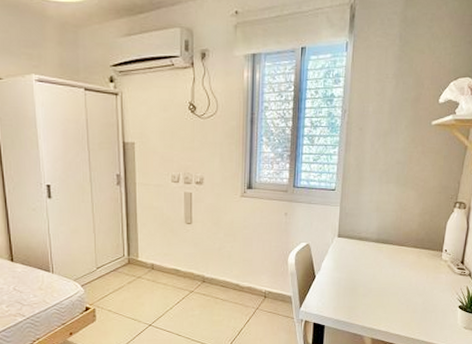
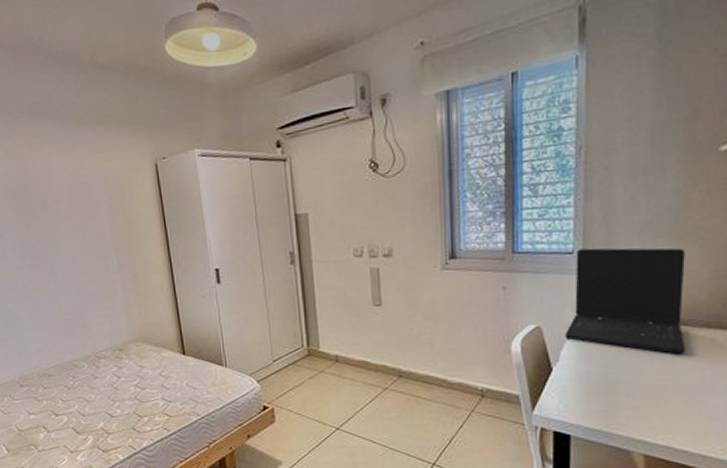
laptop: none [326,187,406,266] -> present [565,248,685,354]

